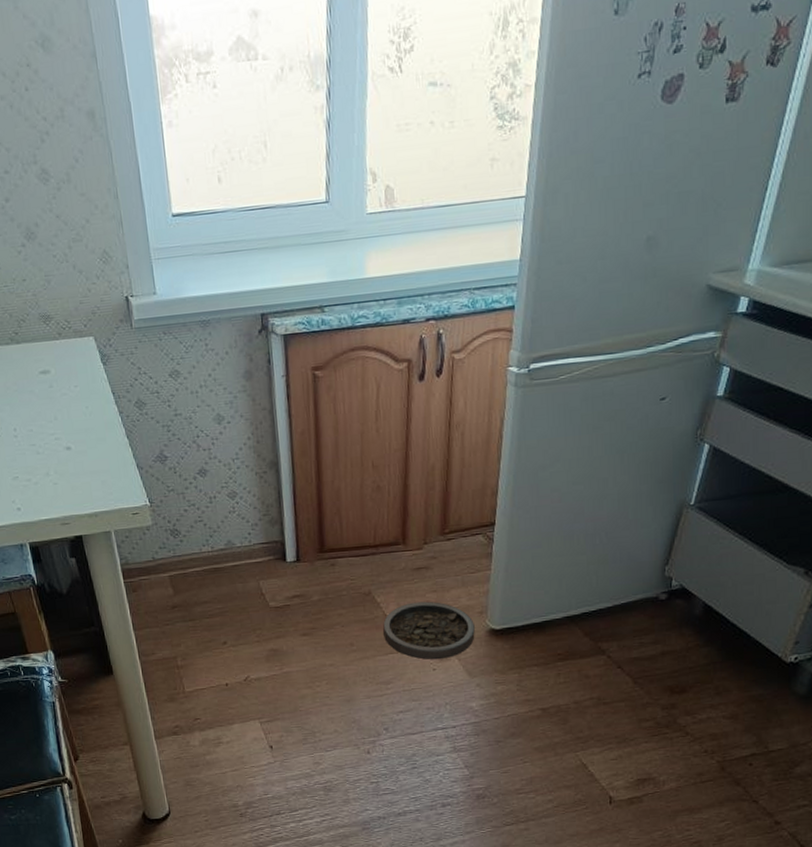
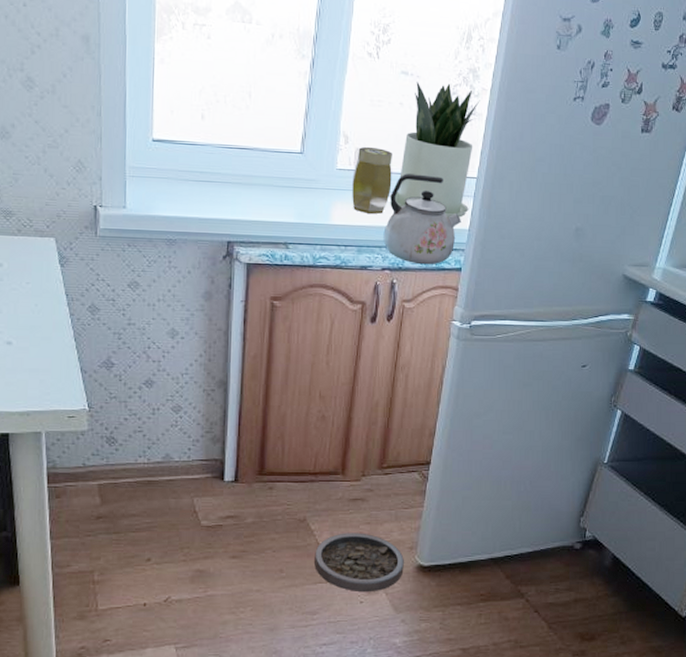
jar: none [385,180,429,259] -> present [352,146,392,214]
kettle: none [424,202,511,309] -> present [383,173,461,265]
planter: none [427,86,524,249] -> present [389,82,480,218]

